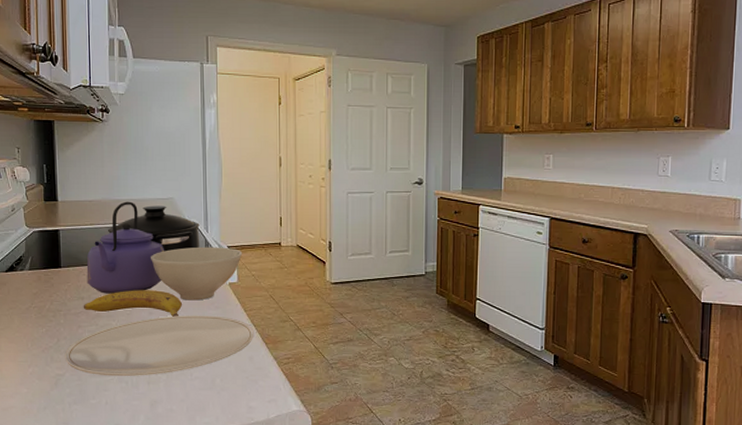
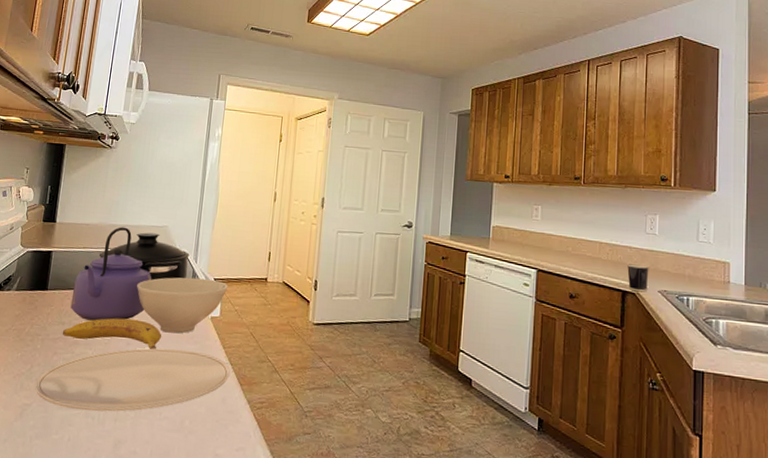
mug: none [639,207,661,233] -> present [627,264,649,293]

